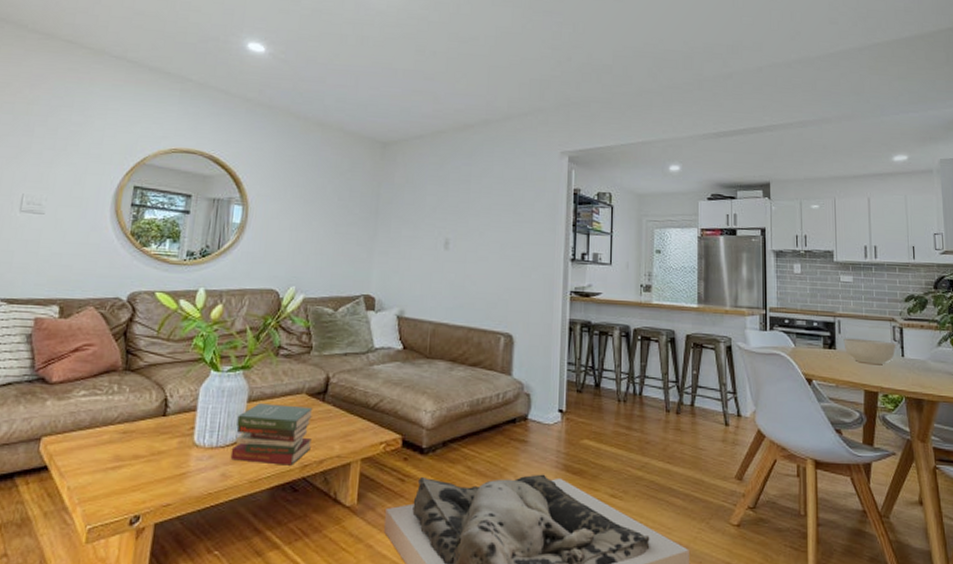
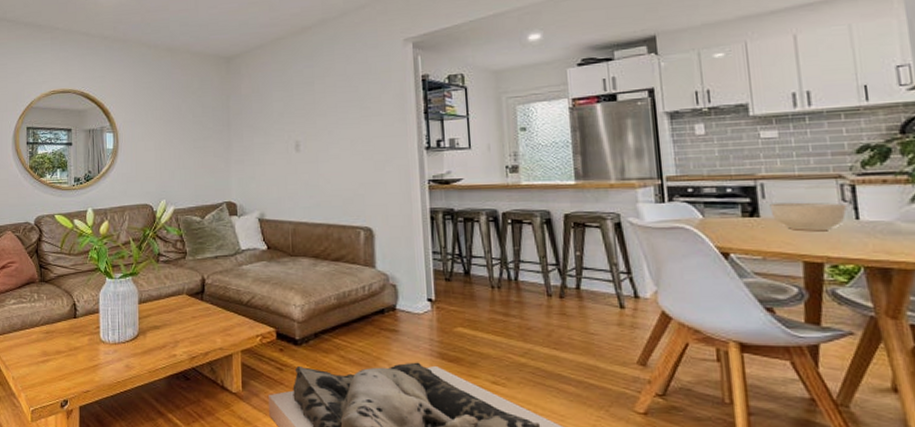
books: present [230,403,313,466] -> none [131,305,196,357]

